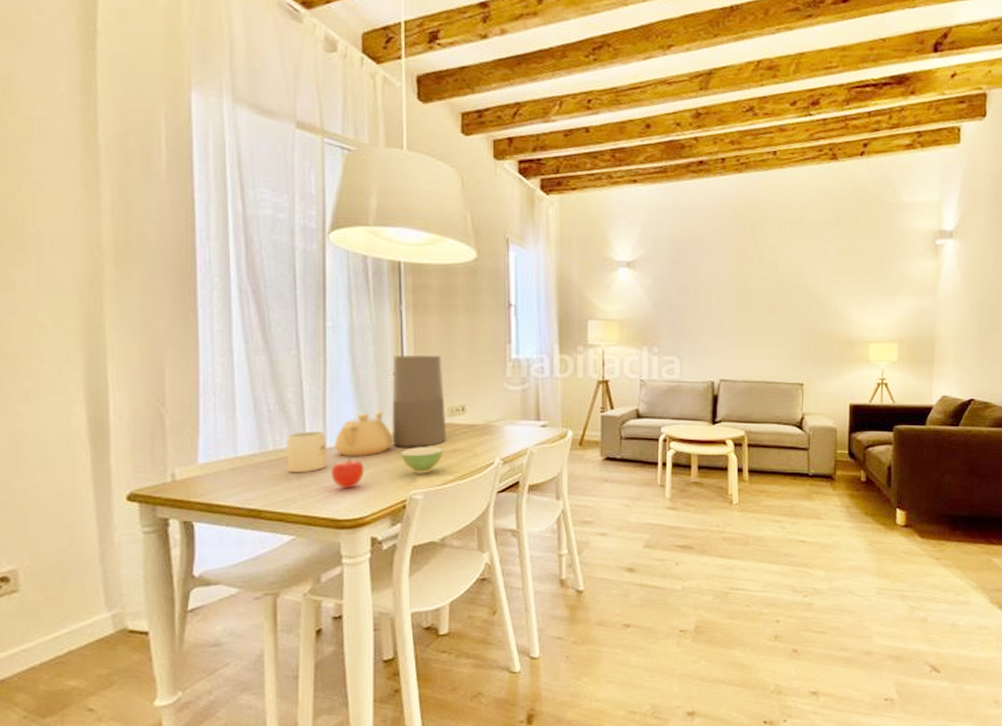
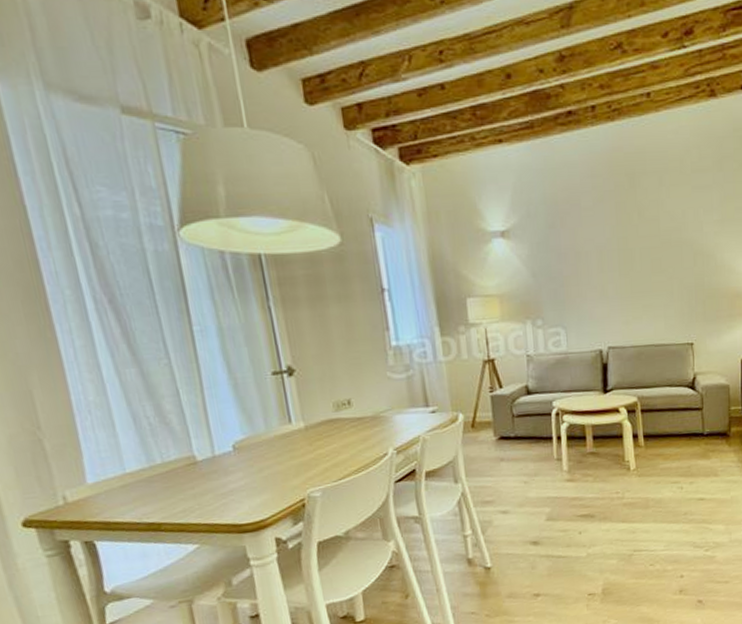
mug: present [286,431,327,473] -> none [173,439,219,484]
fruit: present [331,457,365,489] -> none [224,462,259,494]
teapot: present [334,410,392,457] -> none [222,412,282,462]
vase: present [392,355,447,447] -> none [269,349,337,448]
bowl: present [399,446,444,474] -> none [290,442,336,472]

